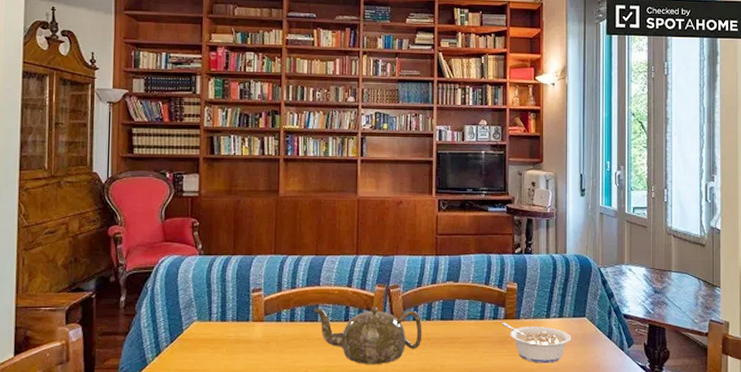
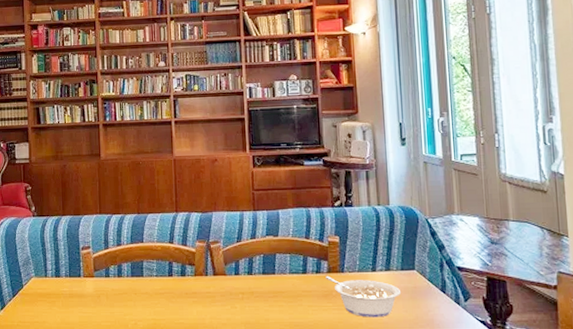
teapot: present [313,307,422,365] -> none [139,262,245,319]

